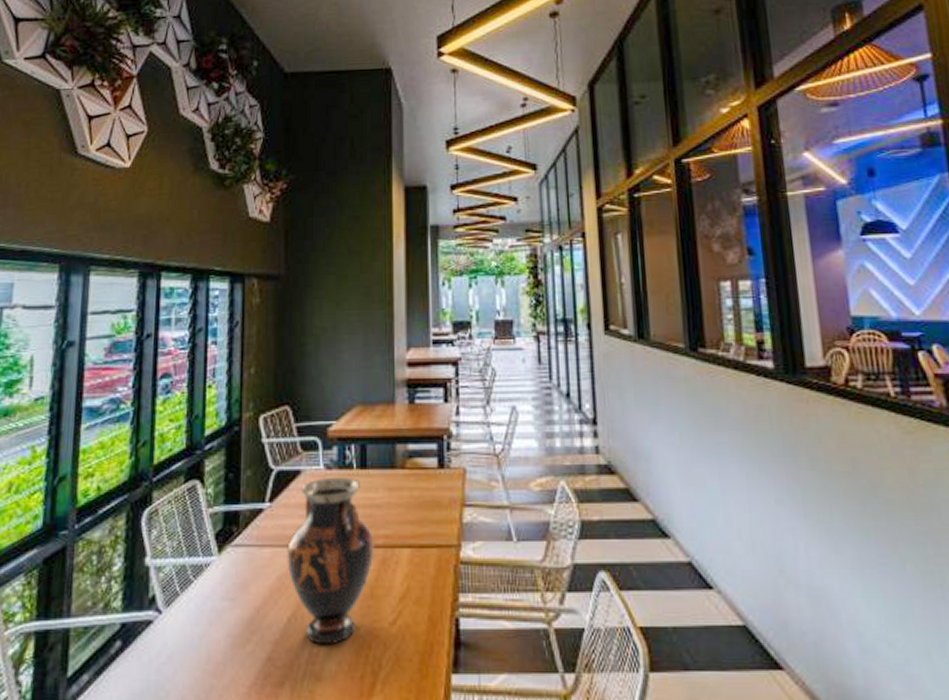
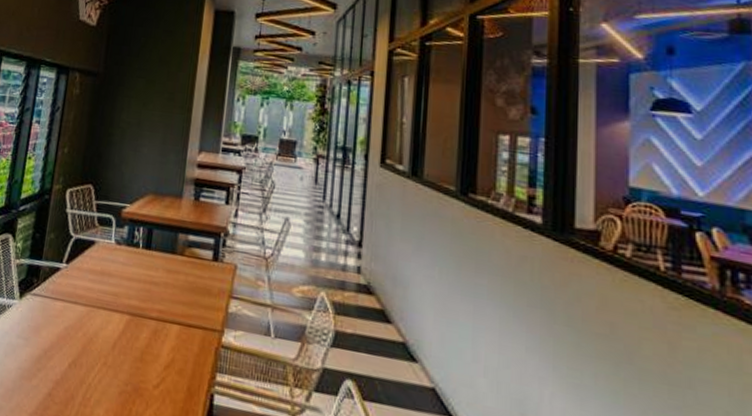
vase: present [287,476,375,646] -> none [74,251,150,394]

